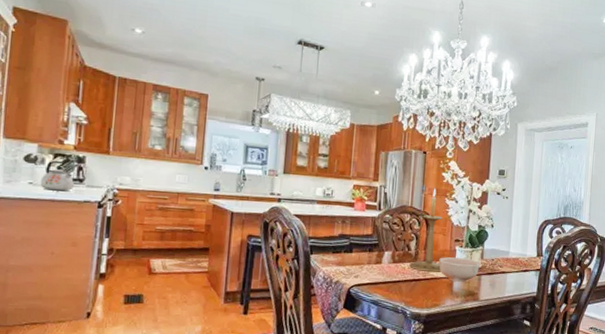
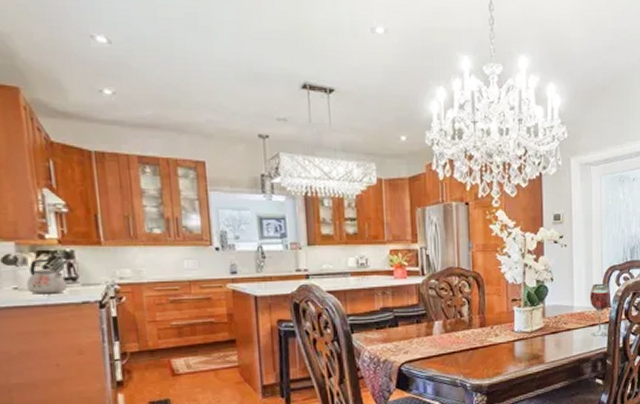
candlestick: present [409,188,443,273] -> none [463,244,501,340]
bowl: present [439,257,480,283] -> none [496,319,542,347]
wineglass: none [523,234,543,282] -> present [589,283,610,336]

